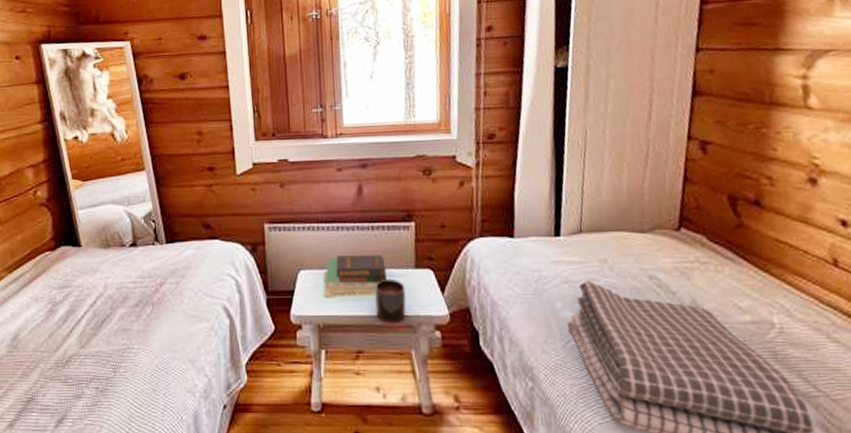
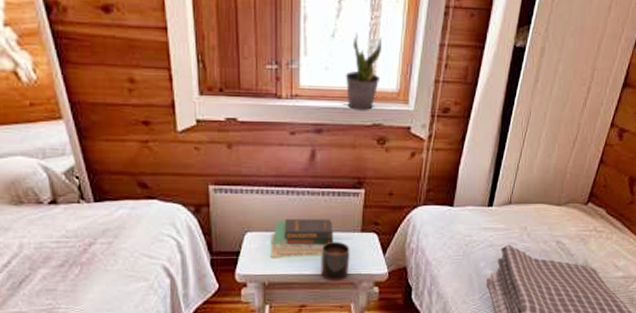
potted plant: none [385,72,420,145] -> present [345,32,383,113]

